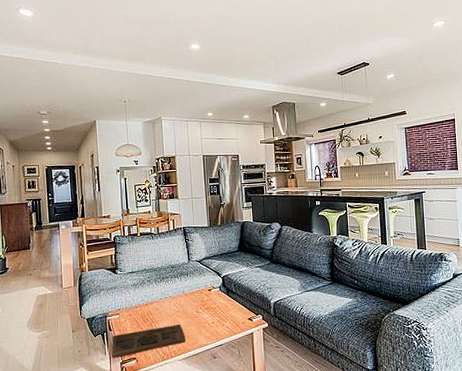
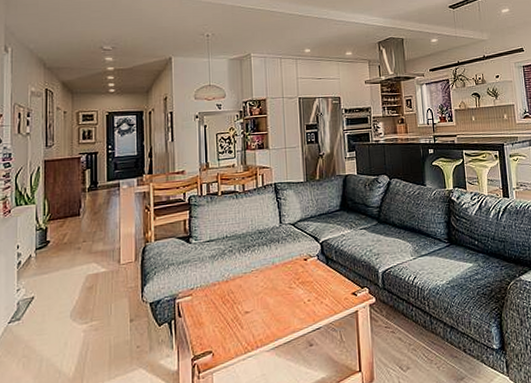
decorative tray: present [111,324,186,359] -> none [180,304,276,354]

